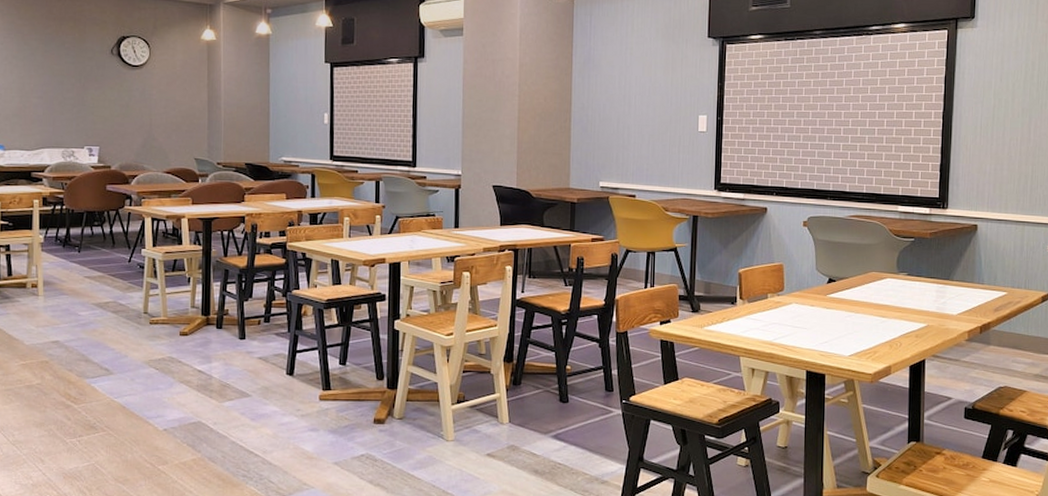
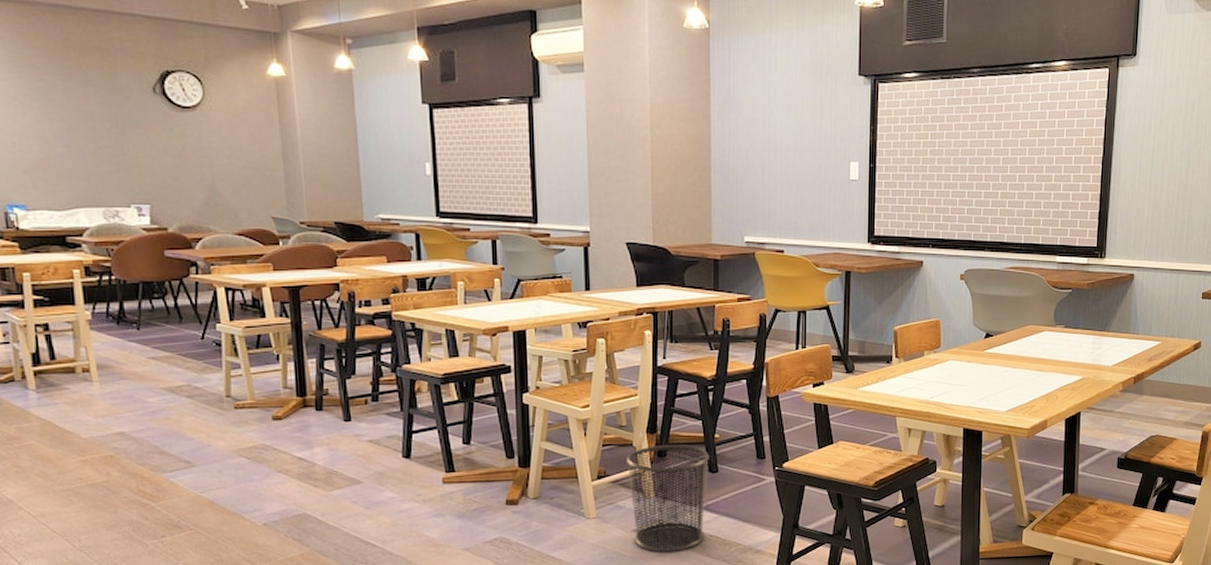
trash can: none [483,374,562,478] -> present [626,445,710,553]

